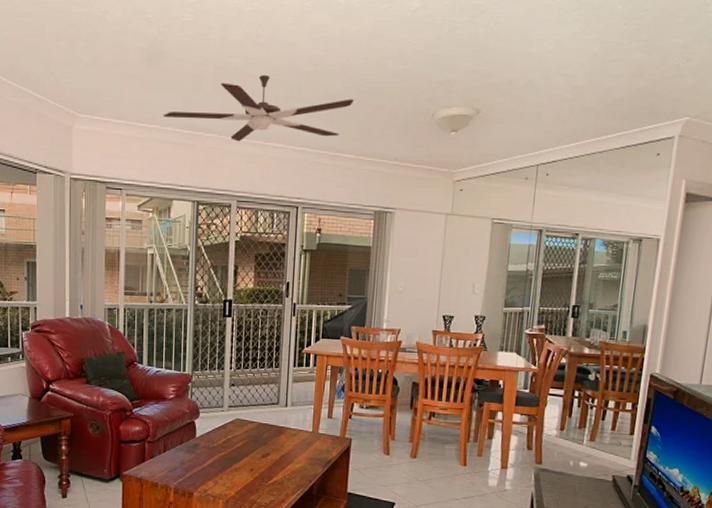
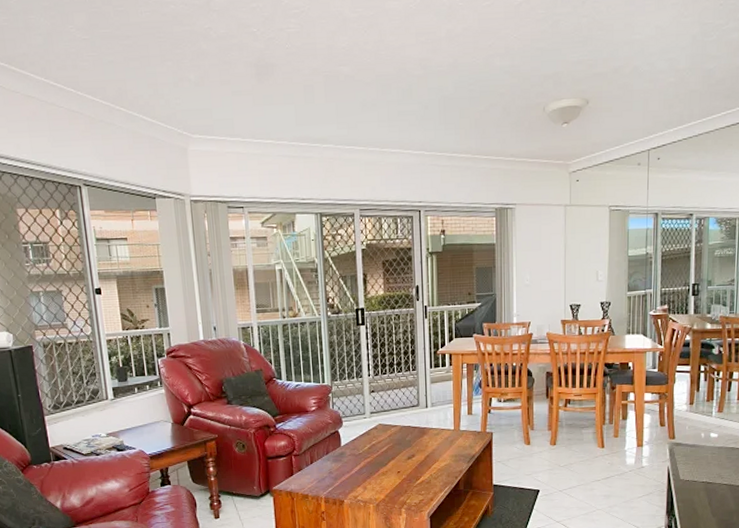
ceiling fan: present [162,74,354,142] -> none [277,80,465,150]

